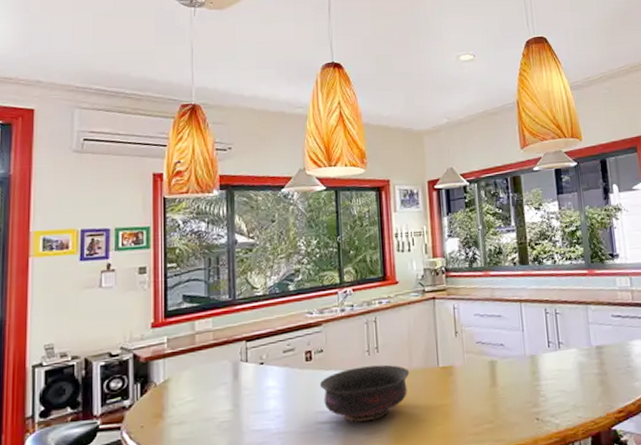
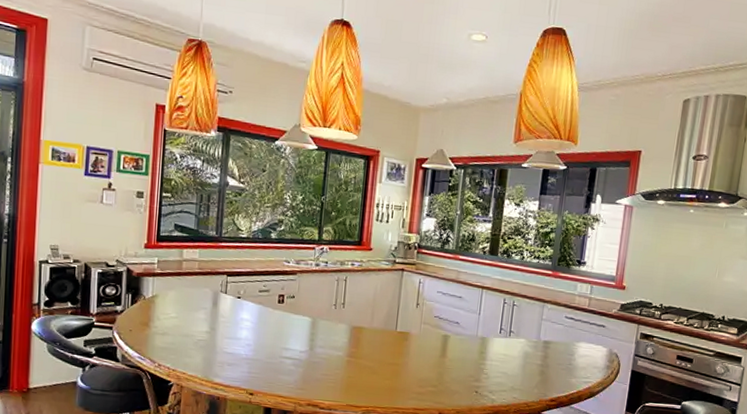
bowl: present [319,364,410,422] -> none [287,317,370,364]

